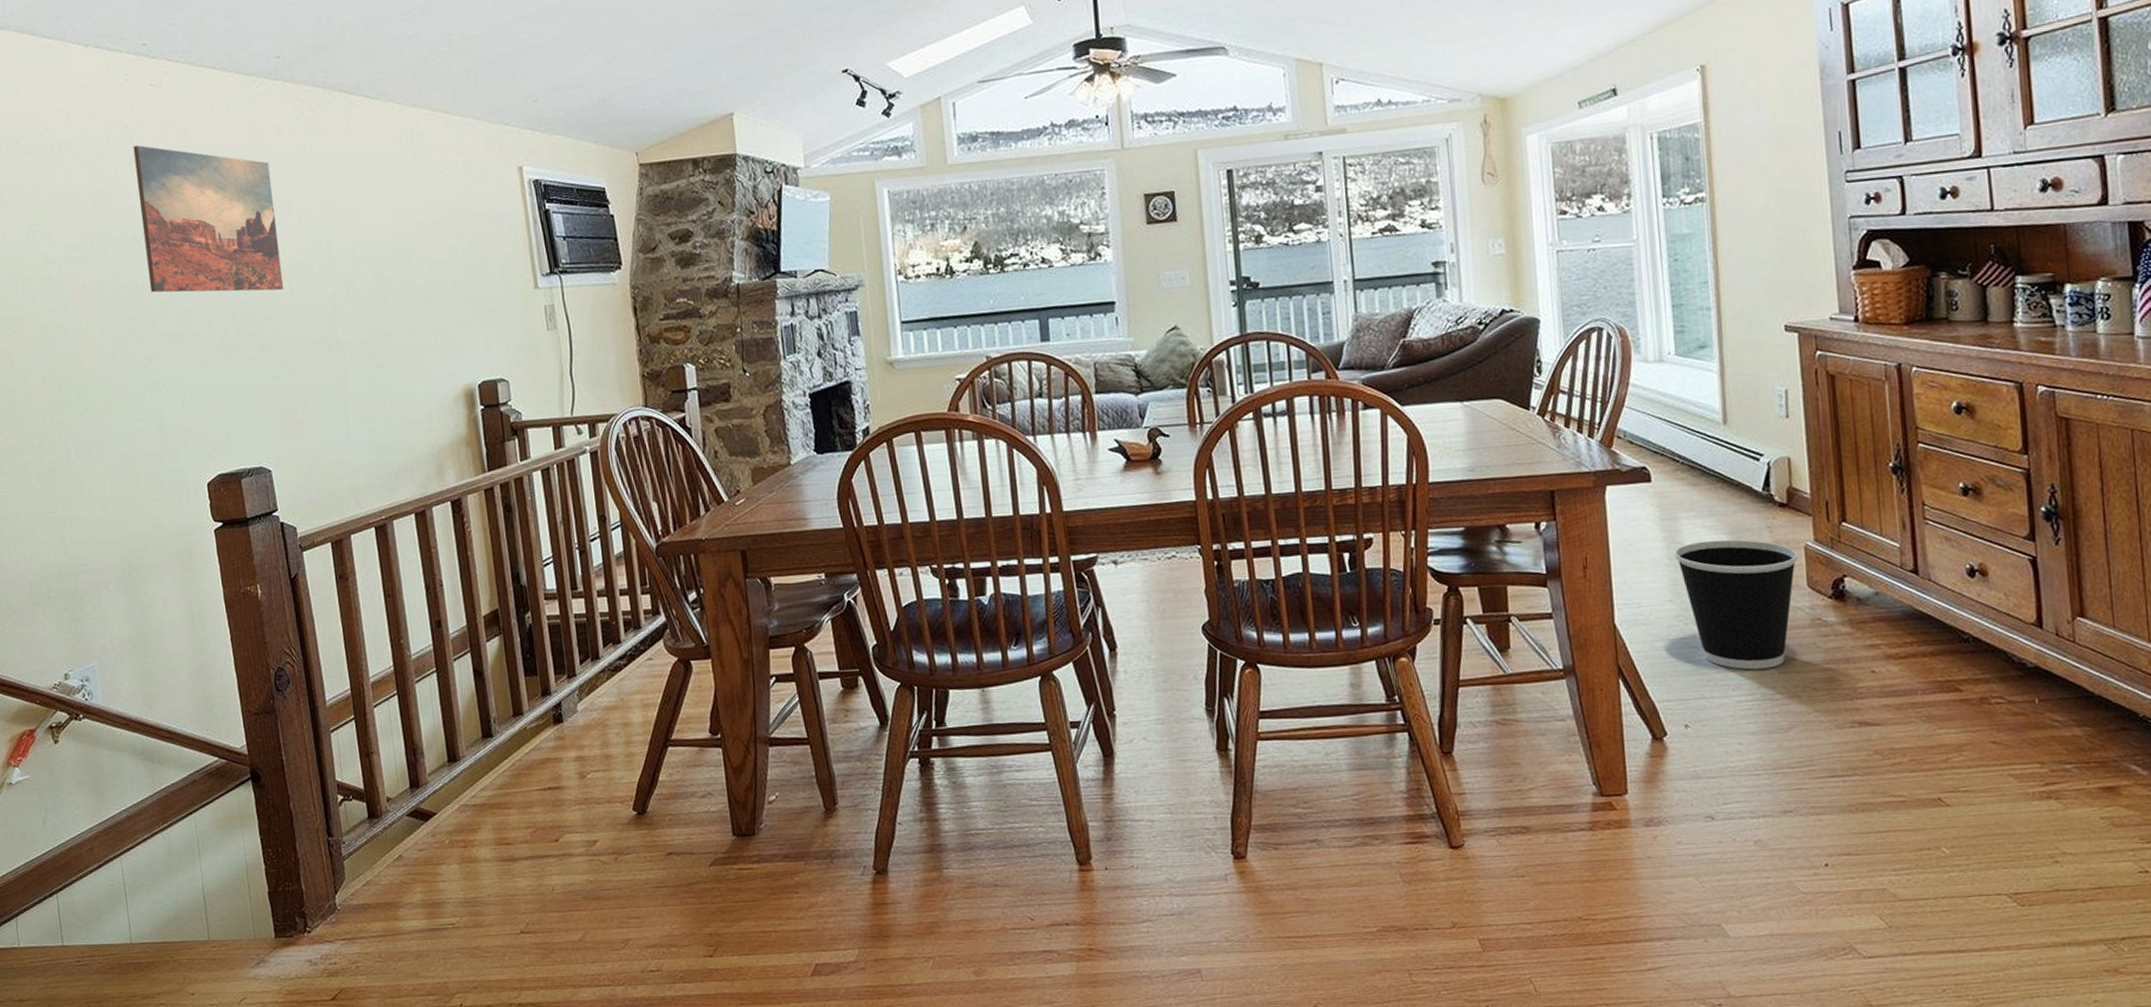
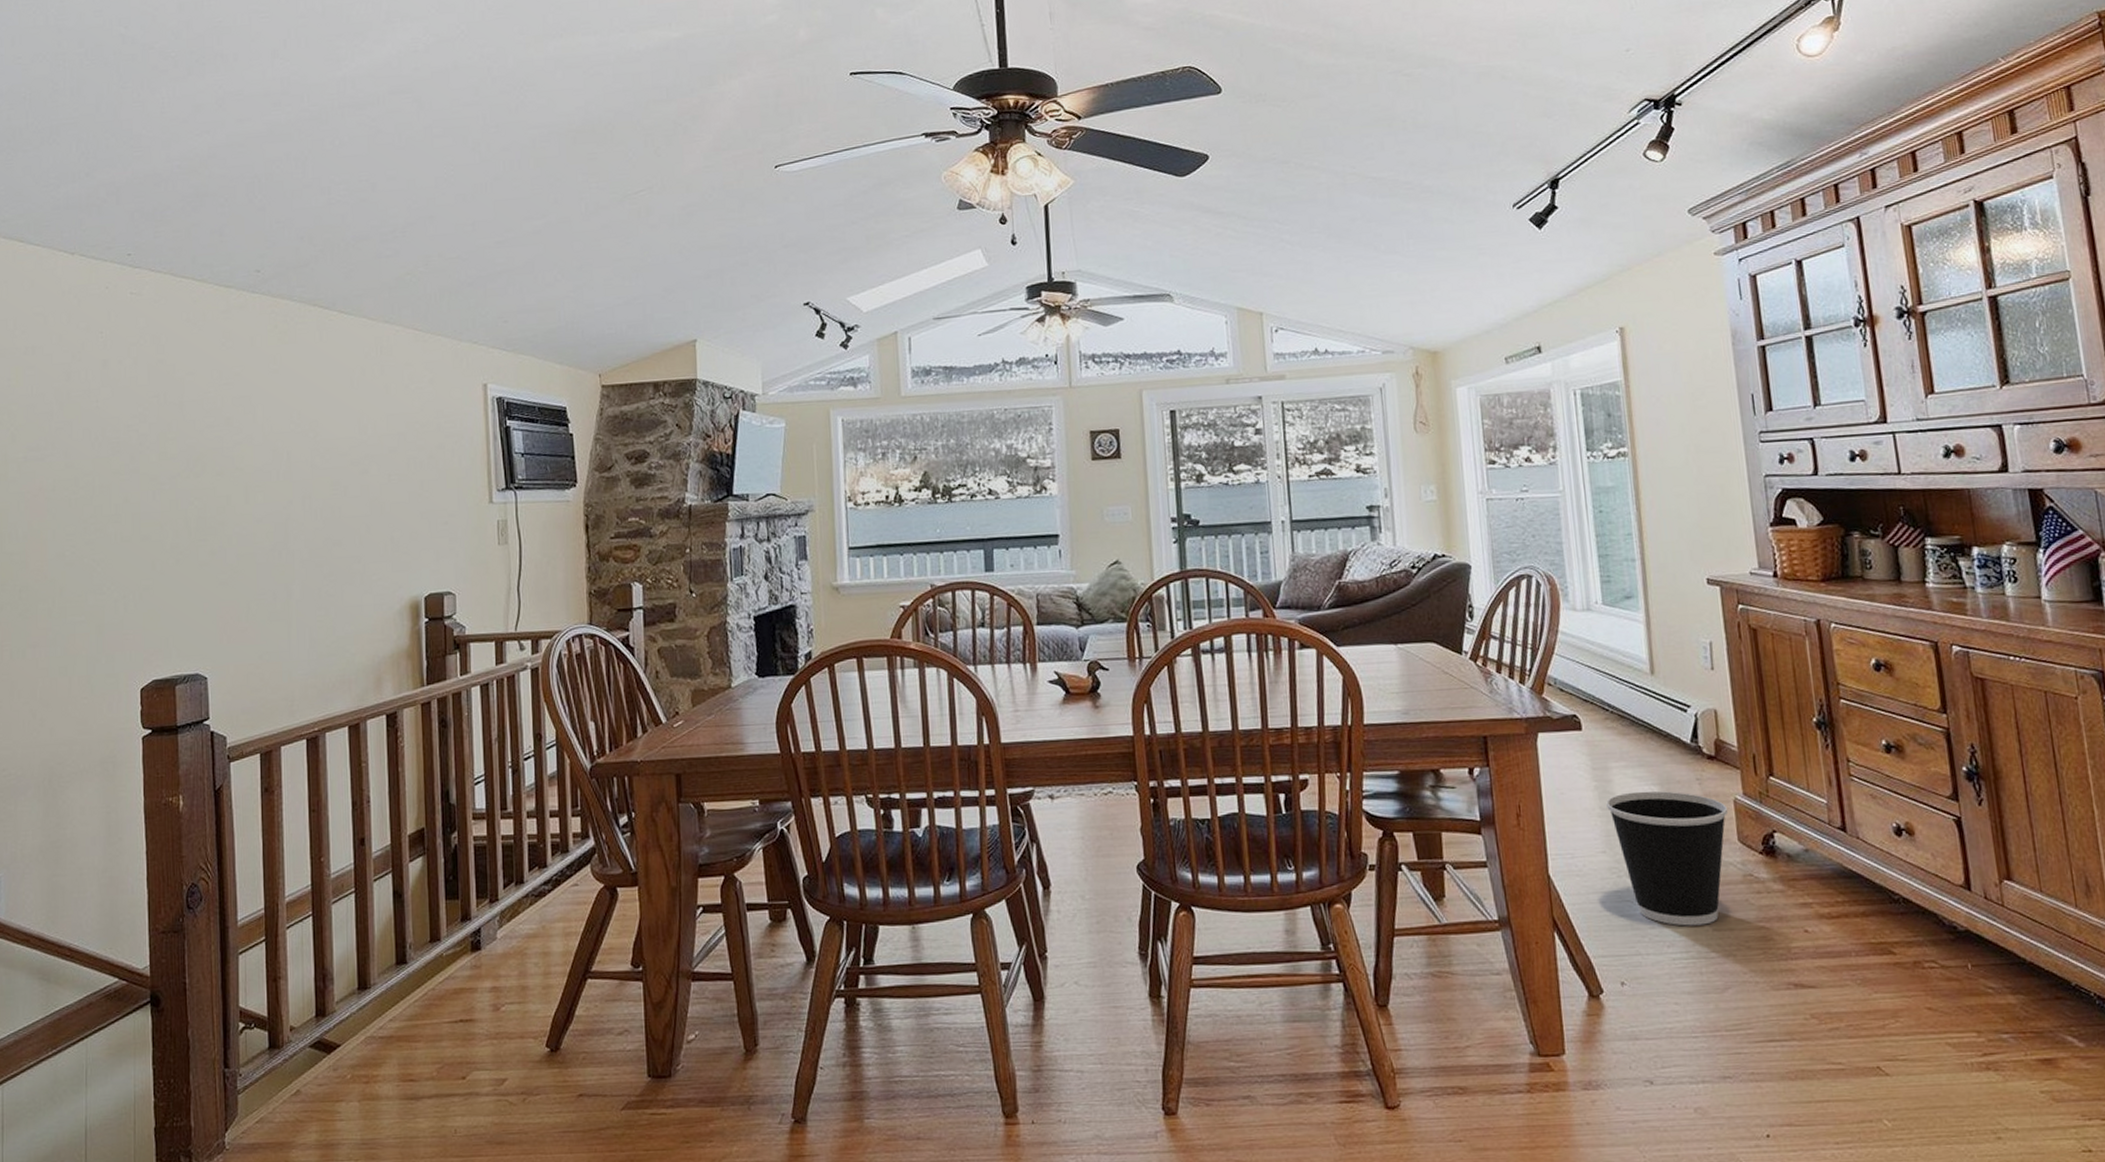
wall art: present [133,145,284,293] -> none [106,351,240,497]

